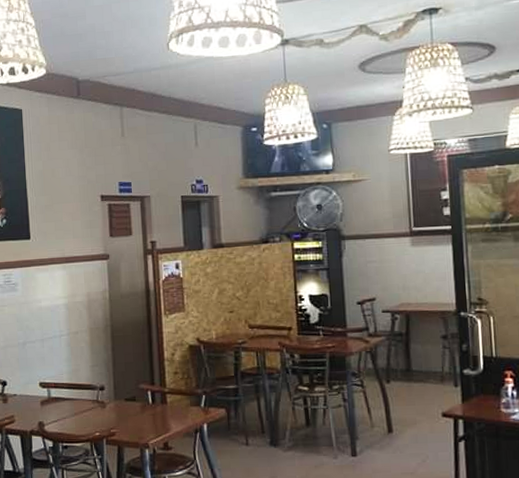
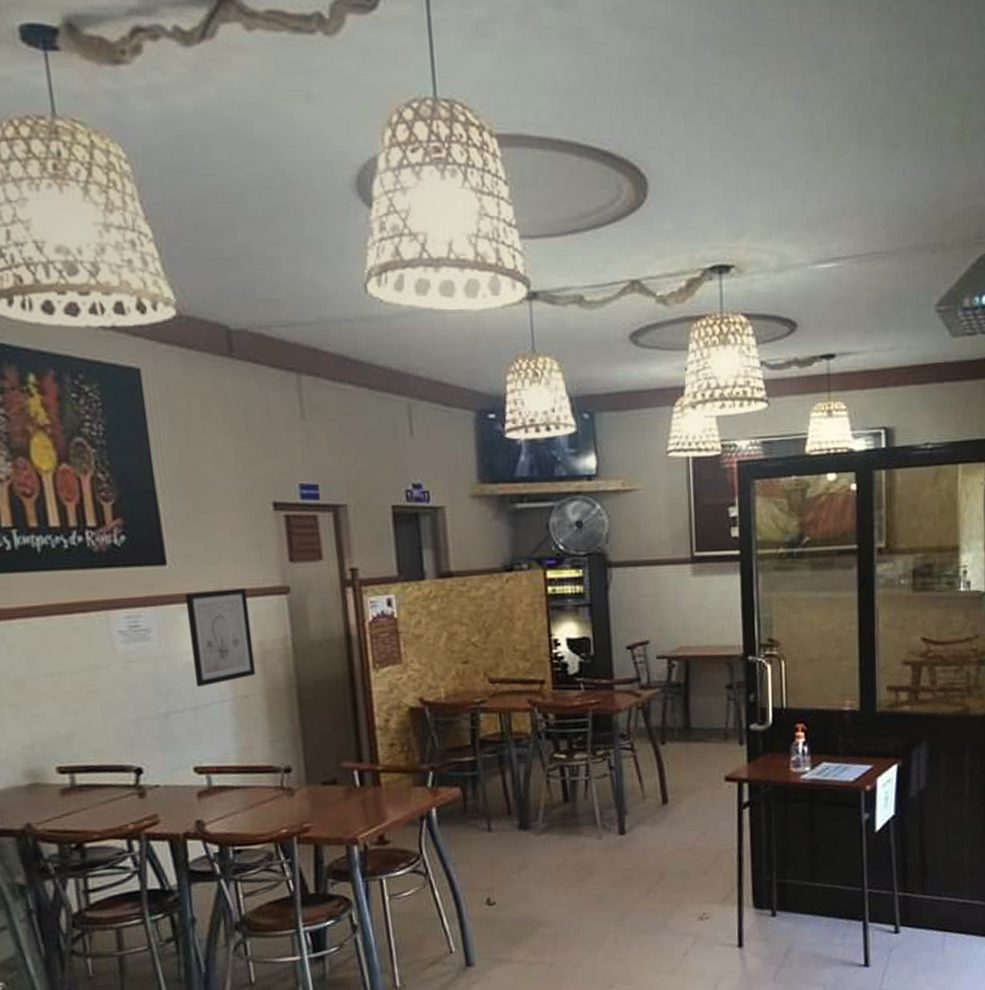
wall art: none [40,255,84,325] -> present [184,588,256,688]

